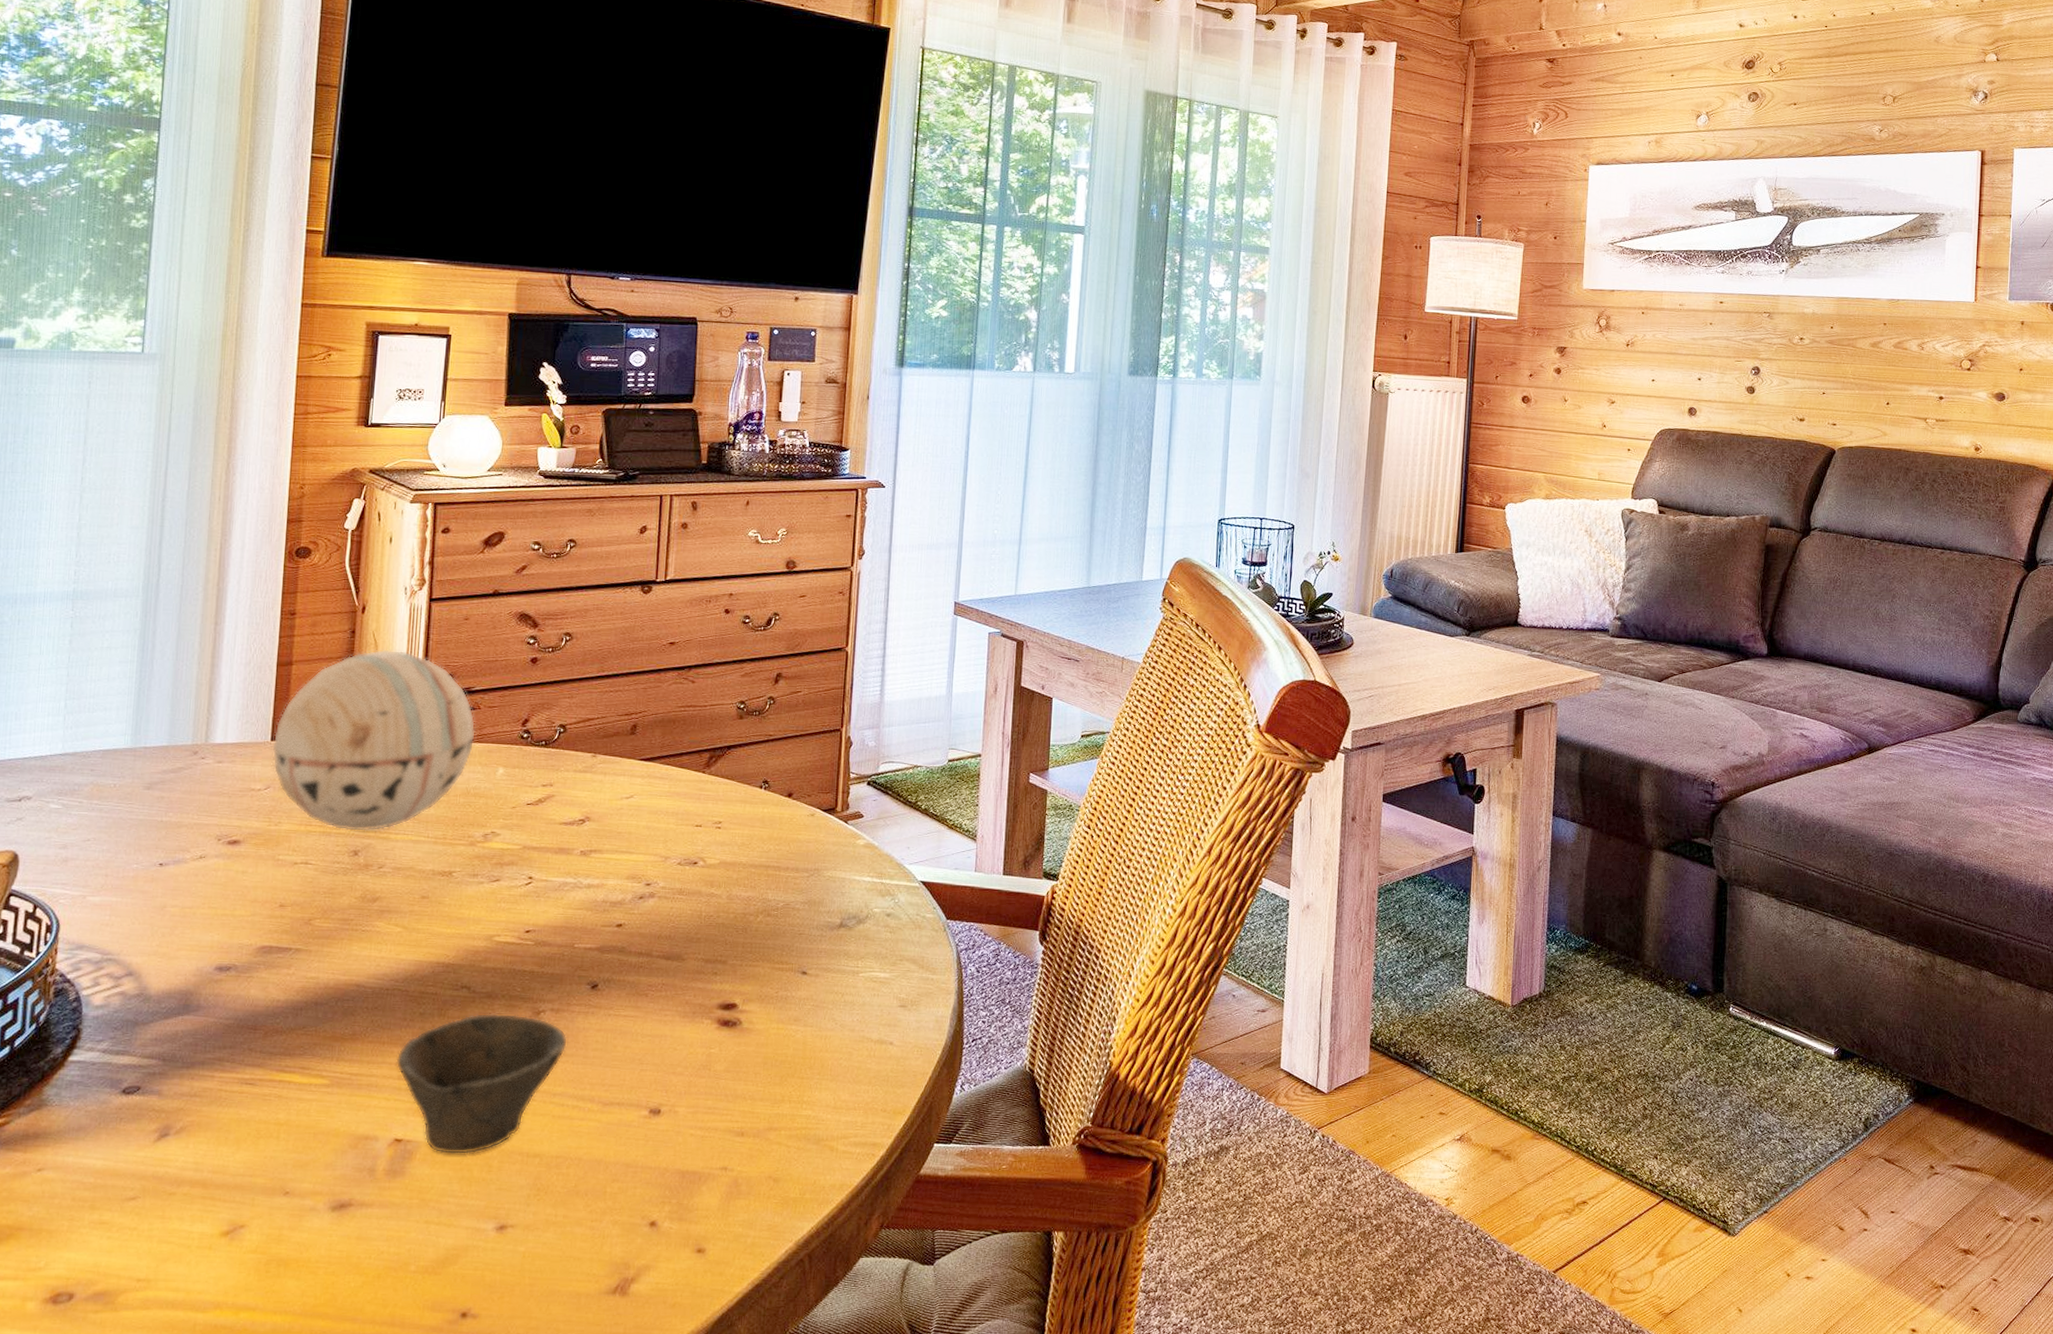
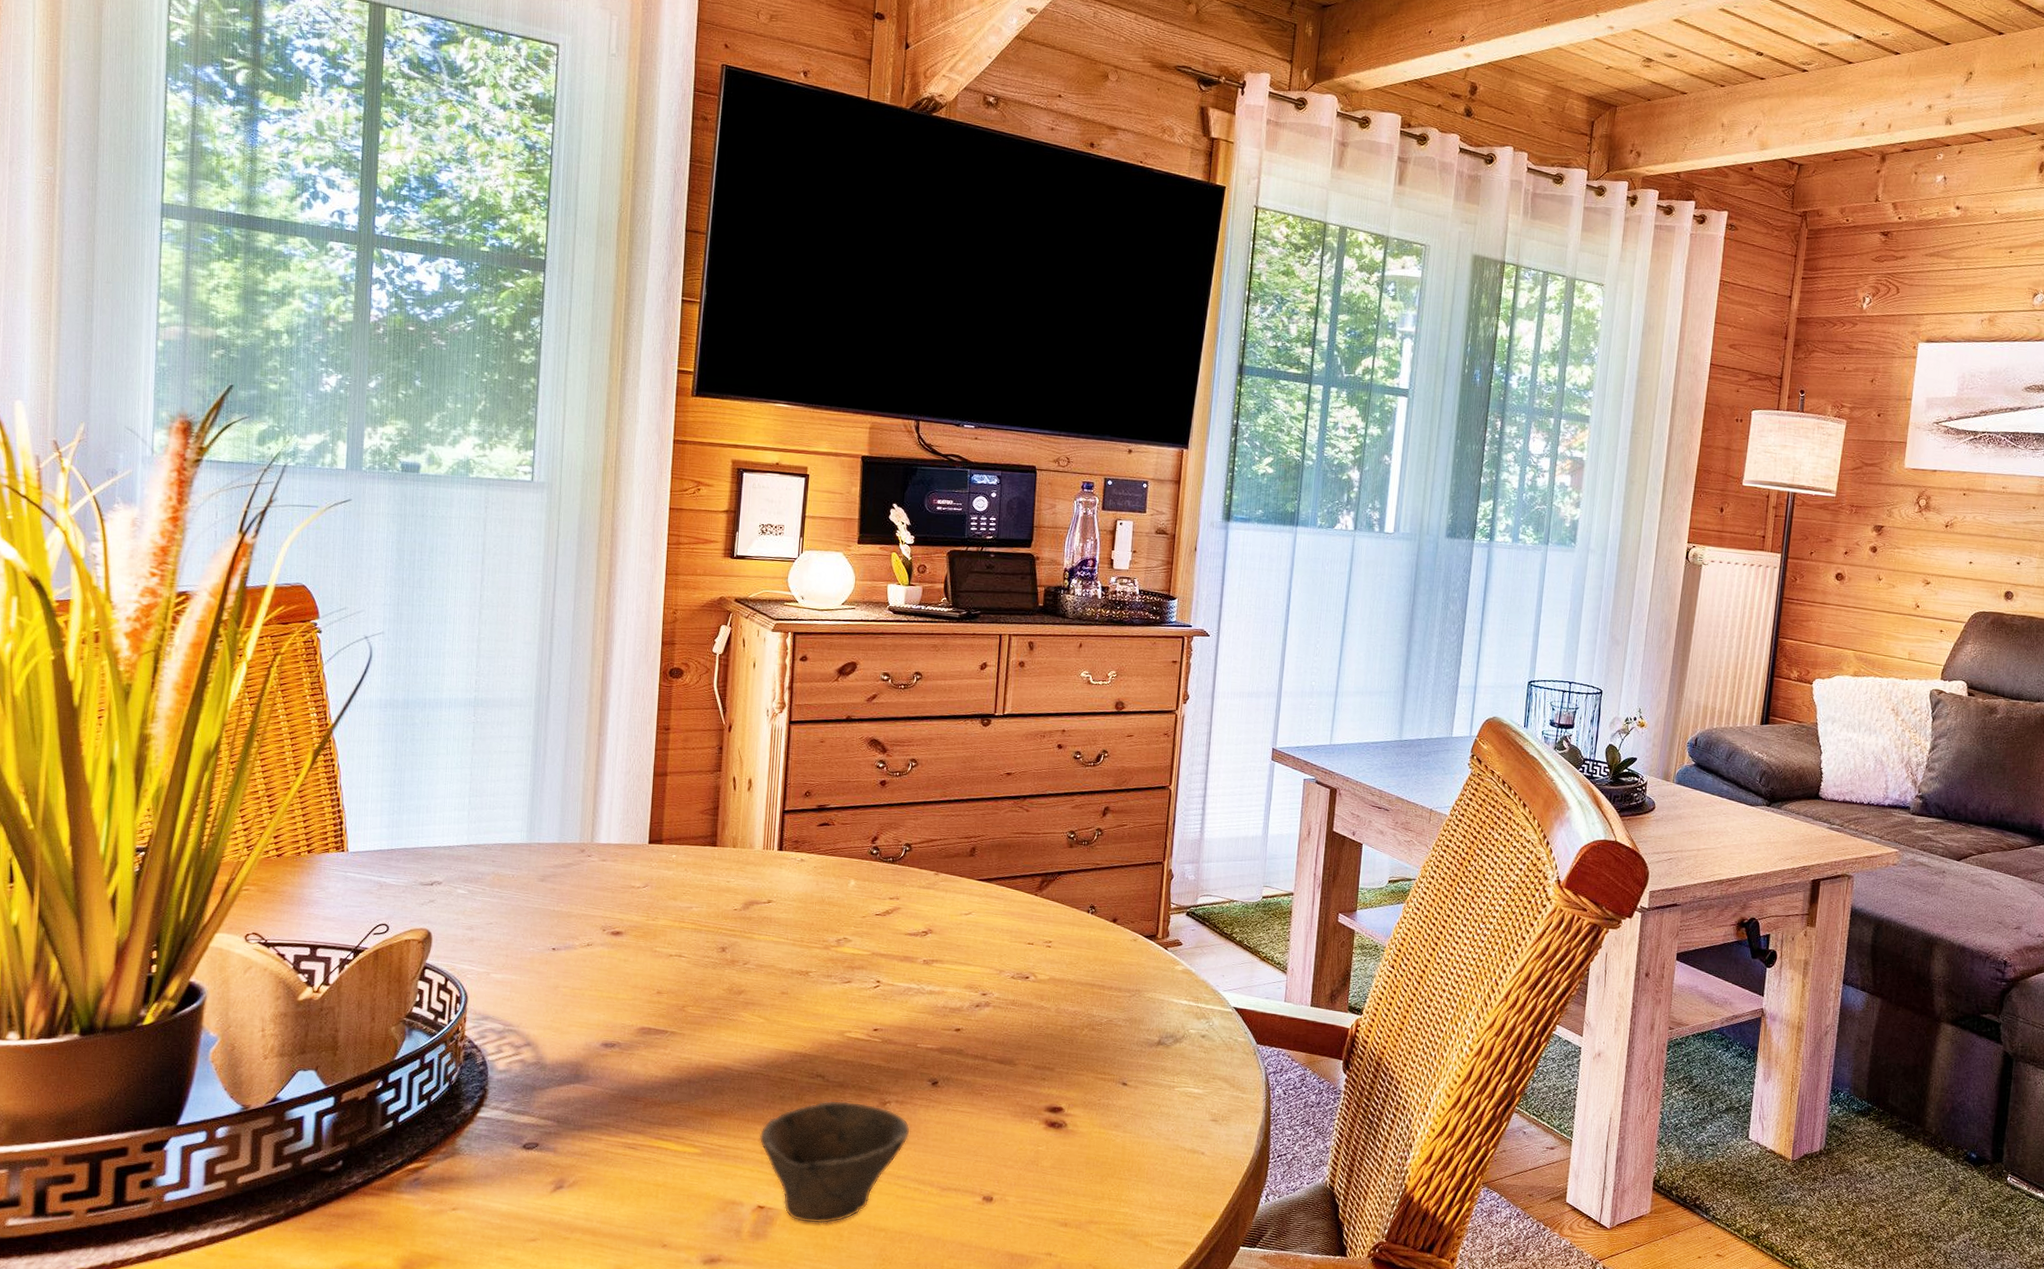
decorative ball: present [272,649,476,832] -> none [649,765,830,931]

